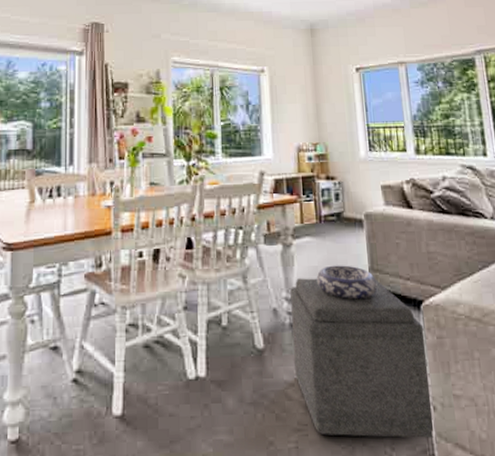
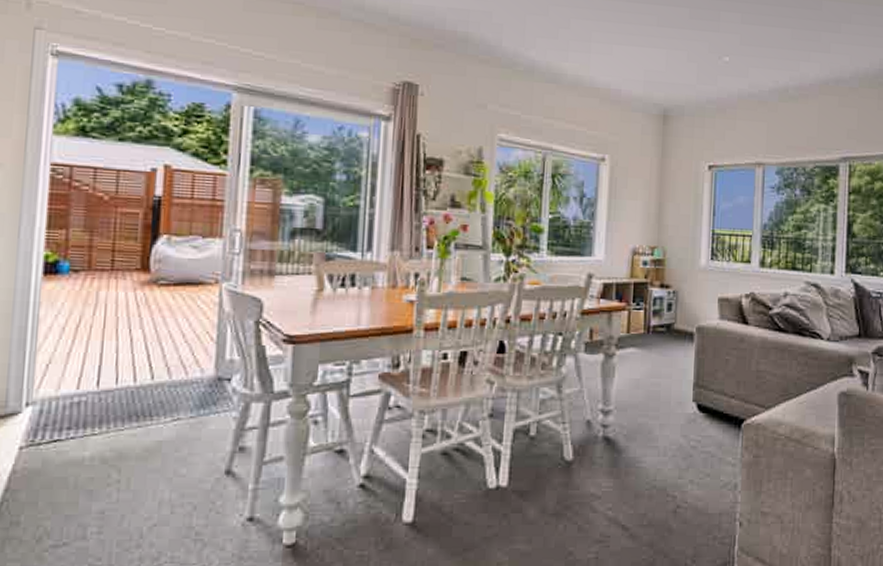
ottoman: present [290,278,434,438] -> none [603,390,742,552]
decorative bowl: present [316,265,378,300] -> none [636,379,700,416]

